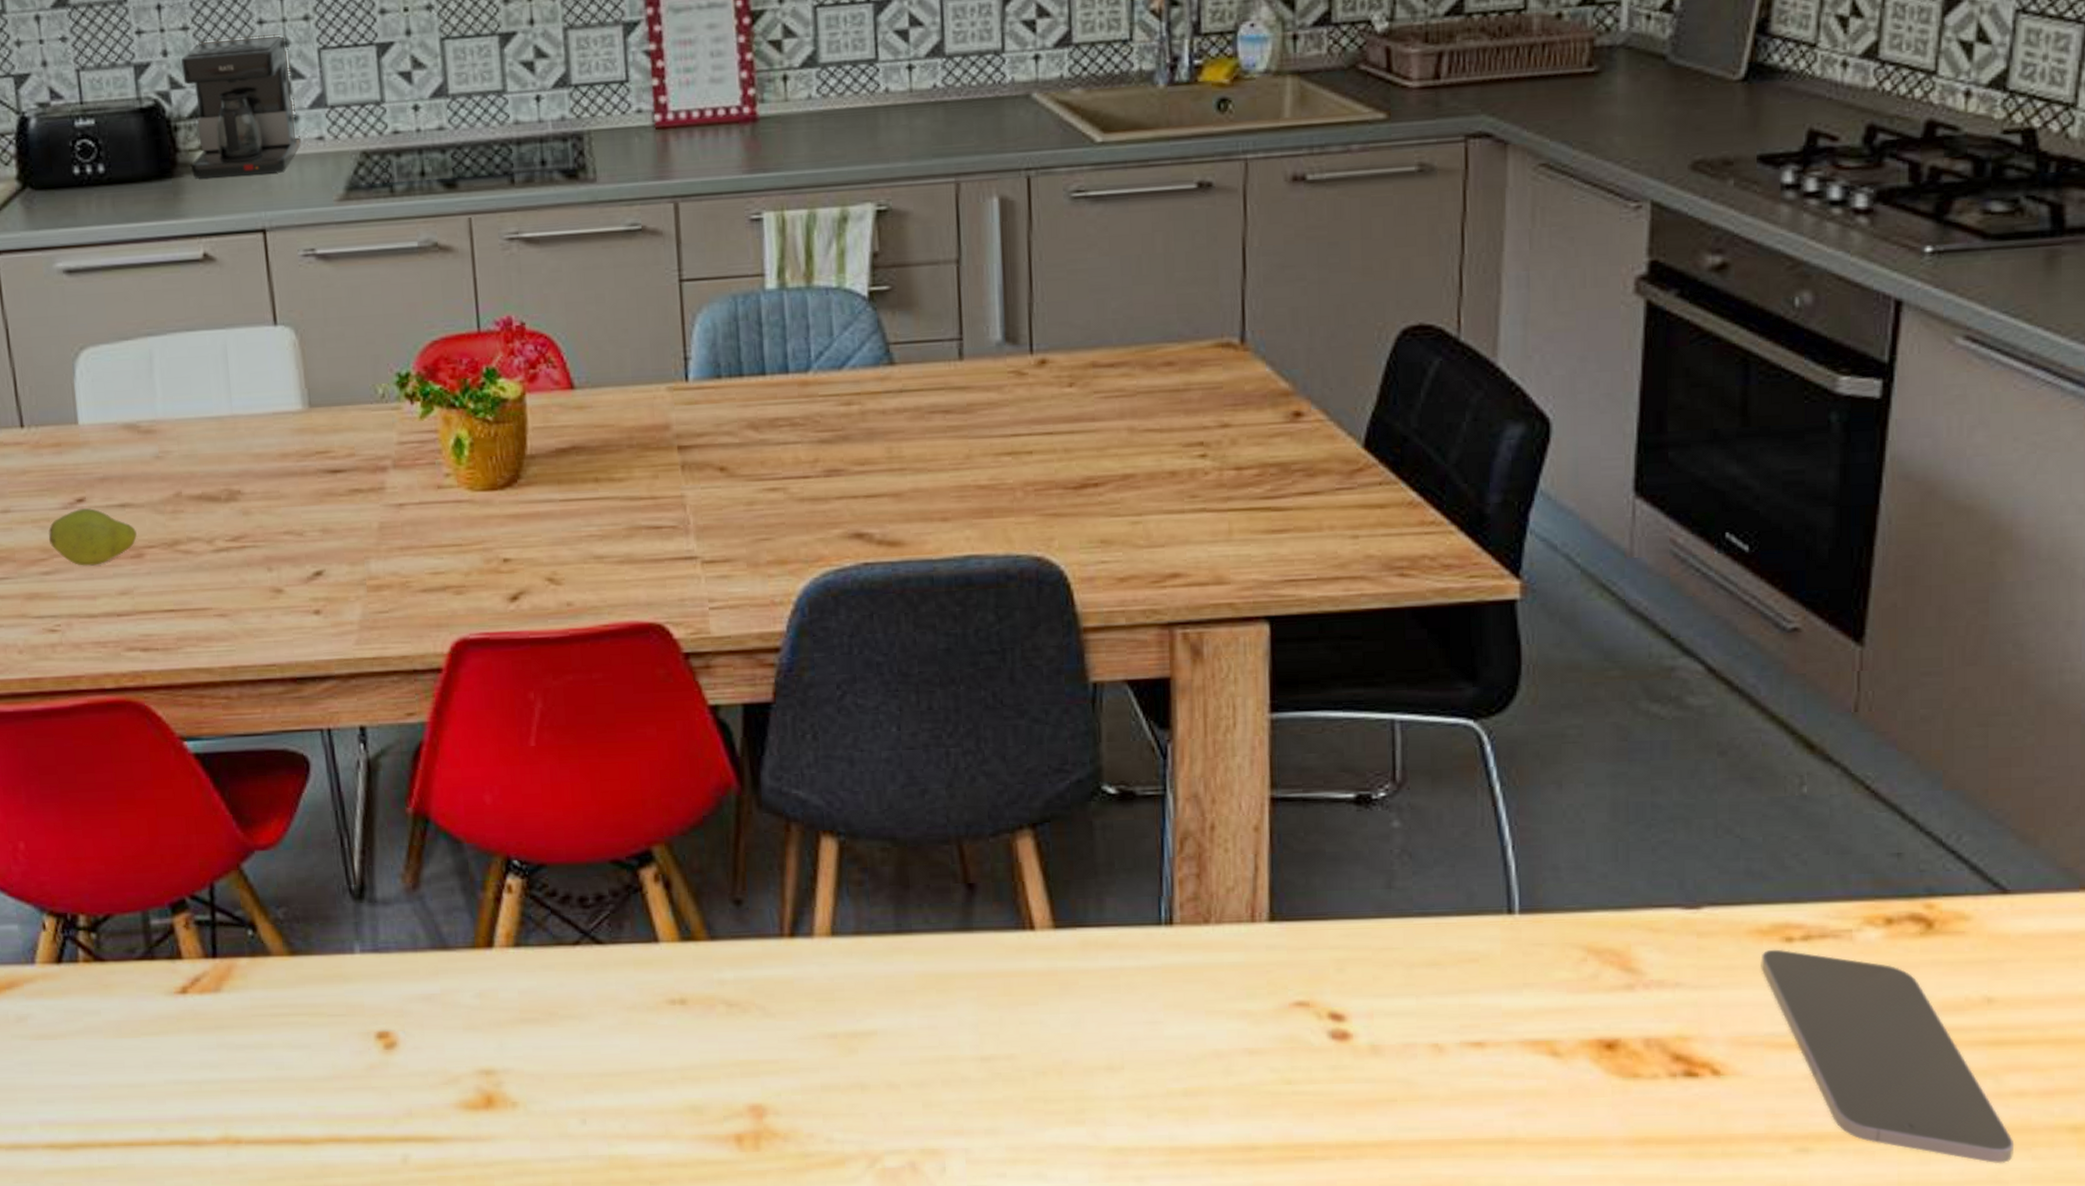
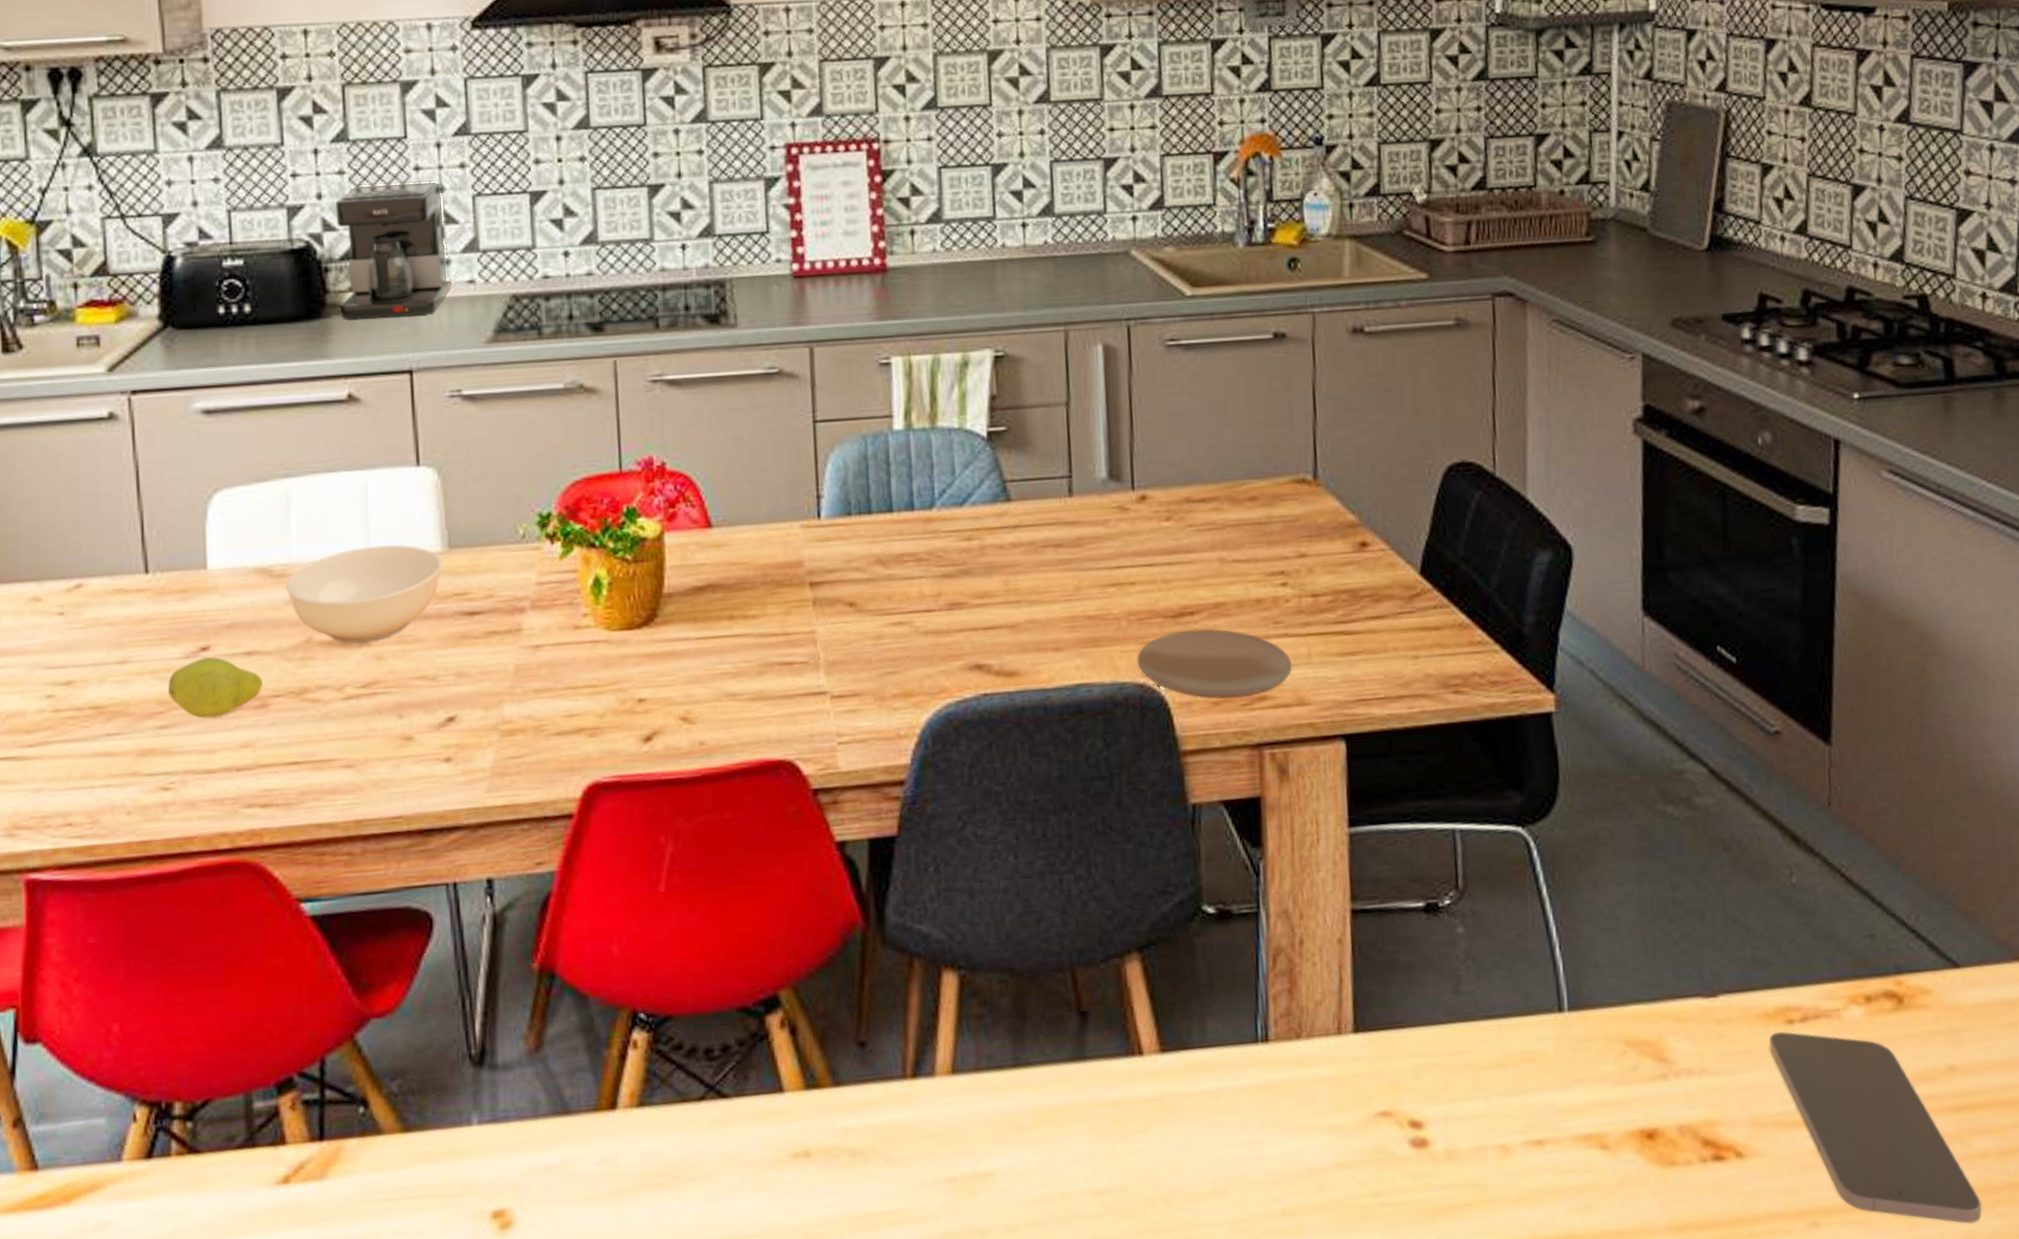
bowl: none [153,403,303,498] -> present [285,545,442,643]
plate: none [1032,501,1210,576] -> present [1136,629,1292,699]

